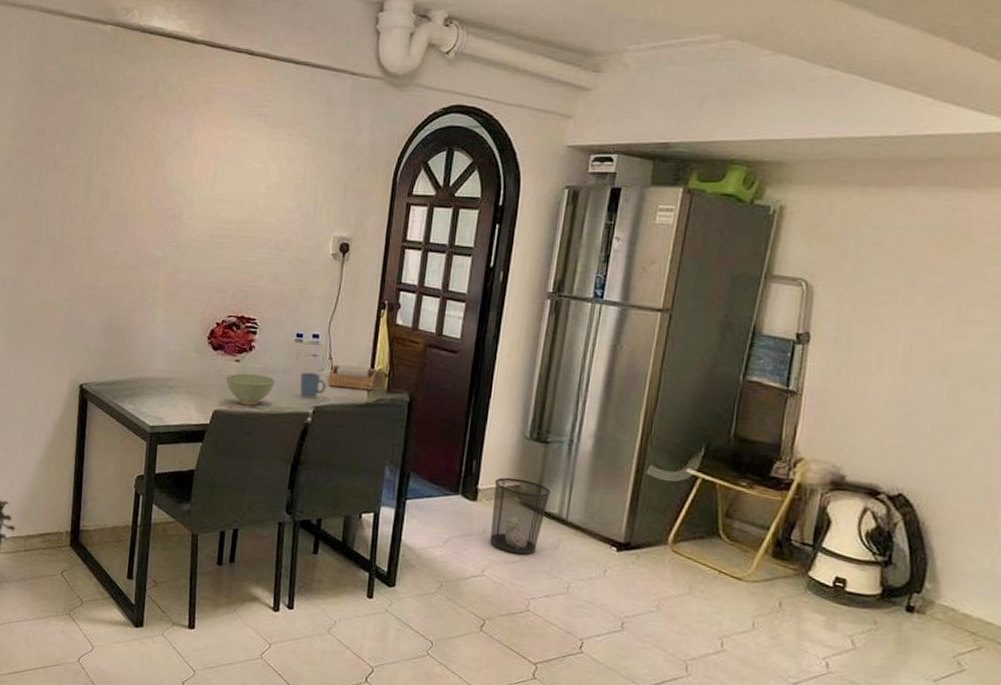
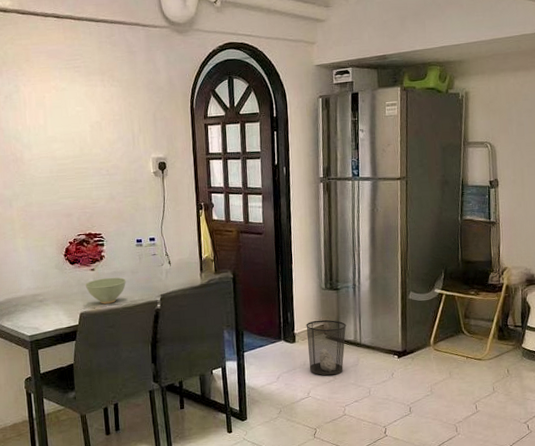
mug: present [300,372,327,399] -> none [145,268,168,290]
napkin holder: present [327,364,378,391] -> none [167,256,206,277]

